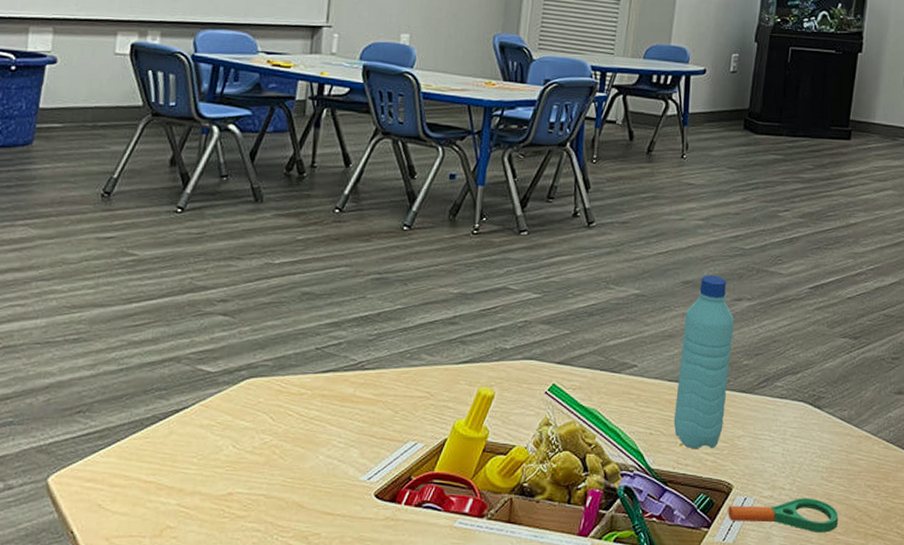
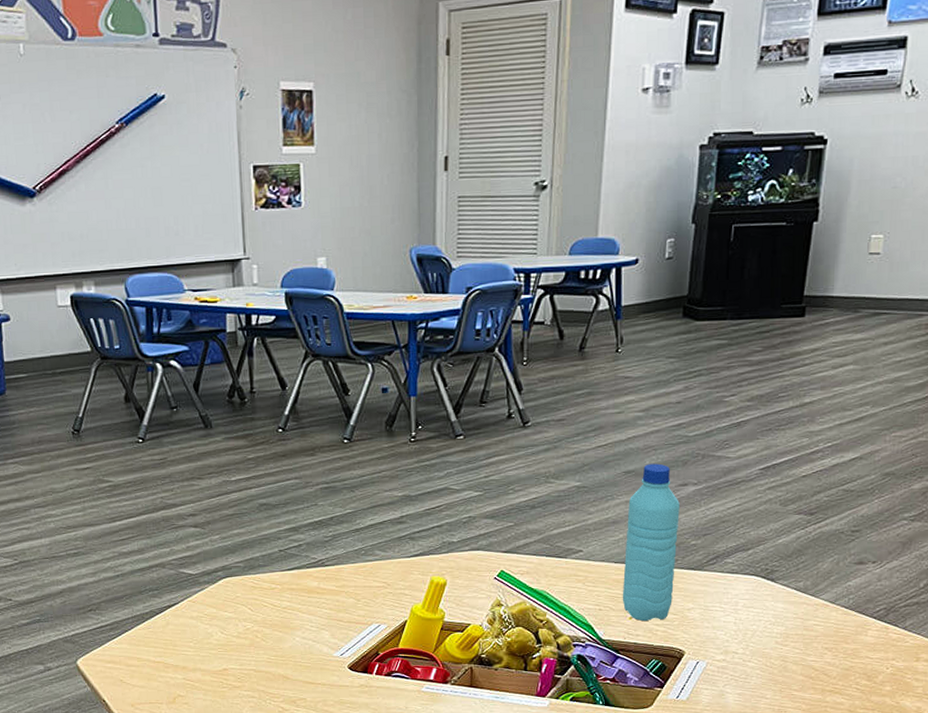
magnifying glass: present [728,498,839,533] -> none [680,660,794,690]

